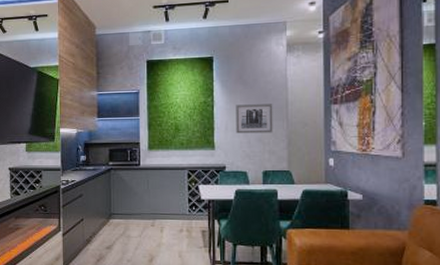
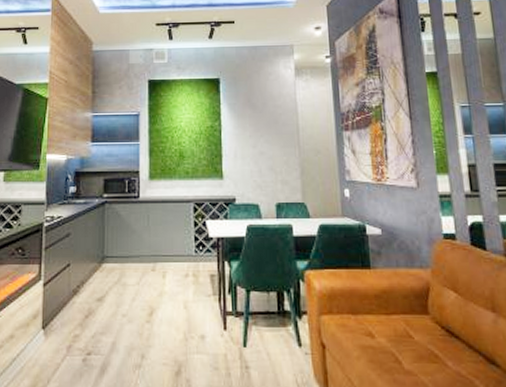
wall art: present [236,104,273,134] -> none [245,129,285,162]

